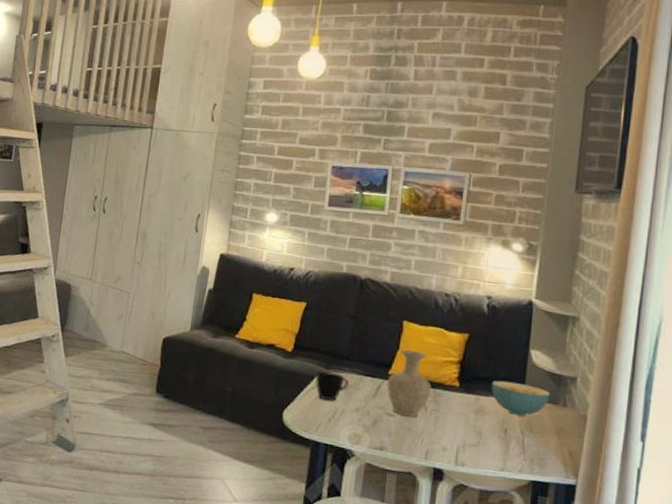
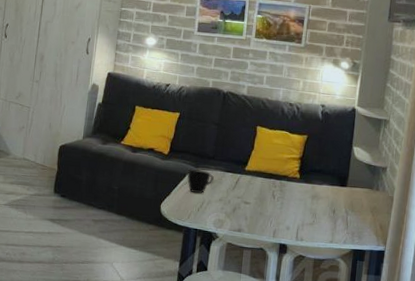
vase: present [387,349,432,417] -> none [244,149,279,204]
cereal bowl: present [491,380,550,417] -> none [324,172,367,200]

